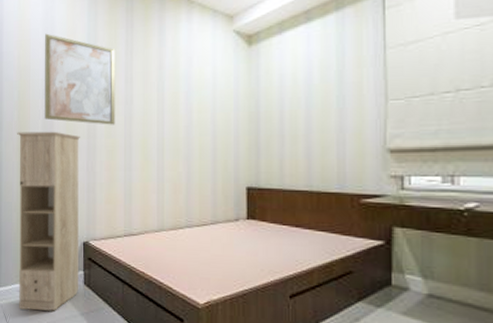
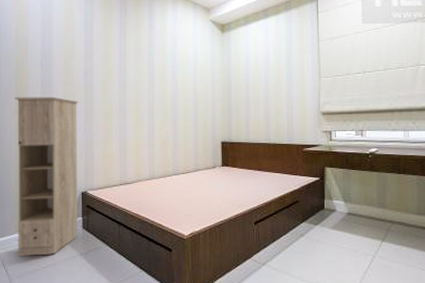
wall art: present [45,33,116,125] -> none [43,10,111,92]

